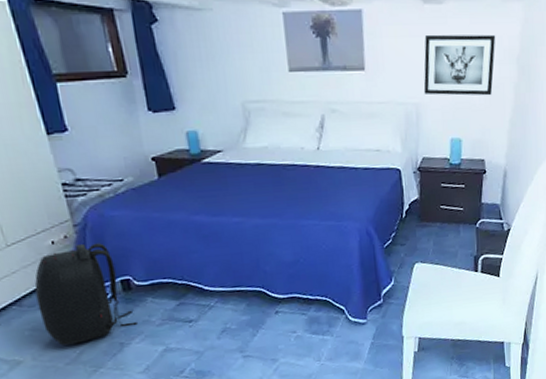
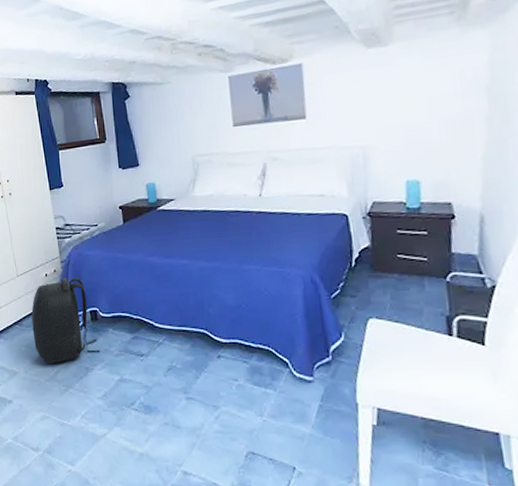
wall art: present [423,34,496,96] -> none [369,67,457,137]

